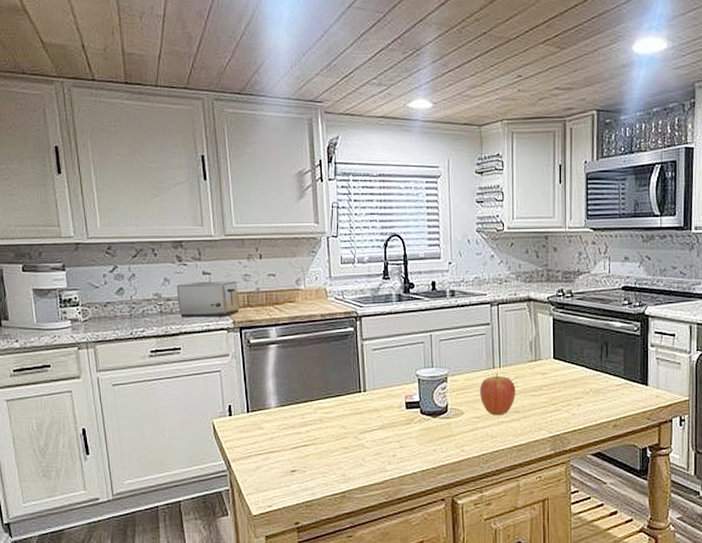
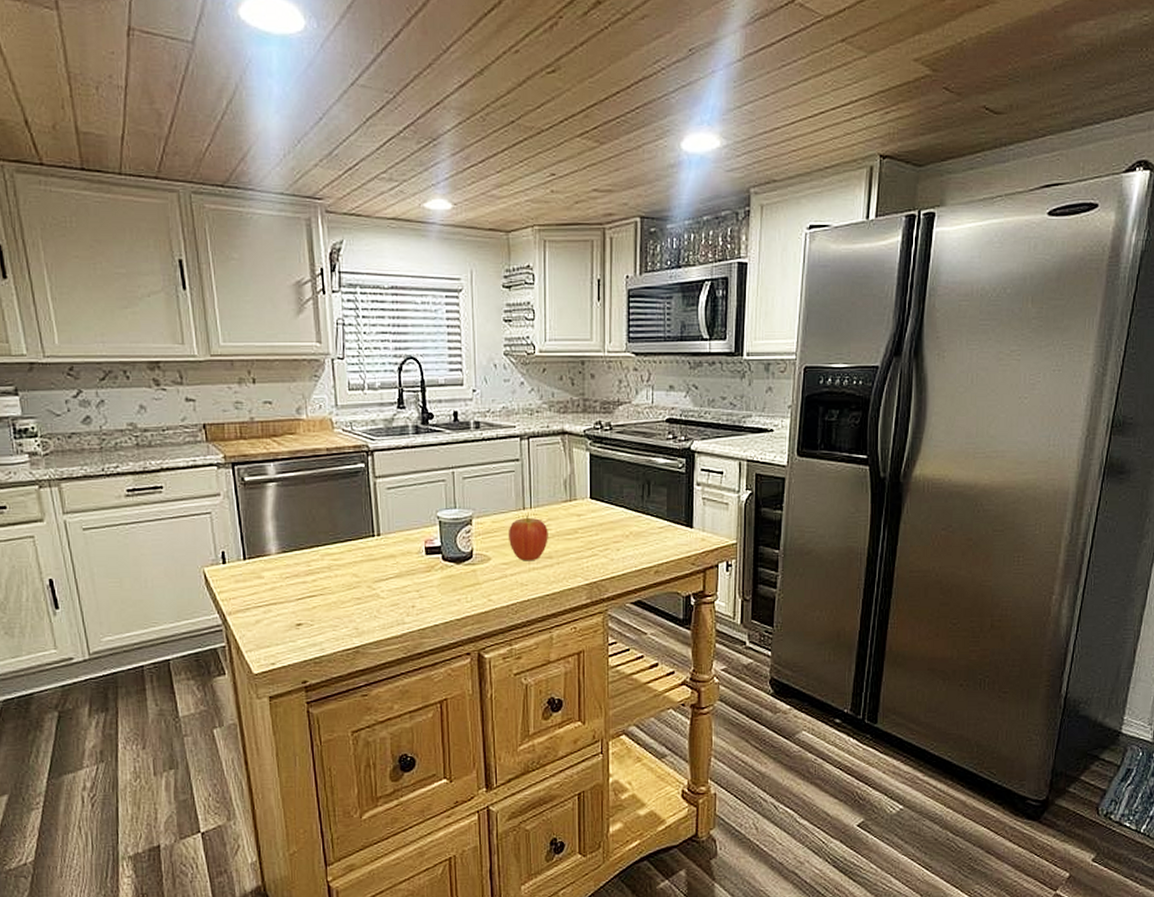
toaster: present [176,281,240,318] -> none [155,409,231,452]

